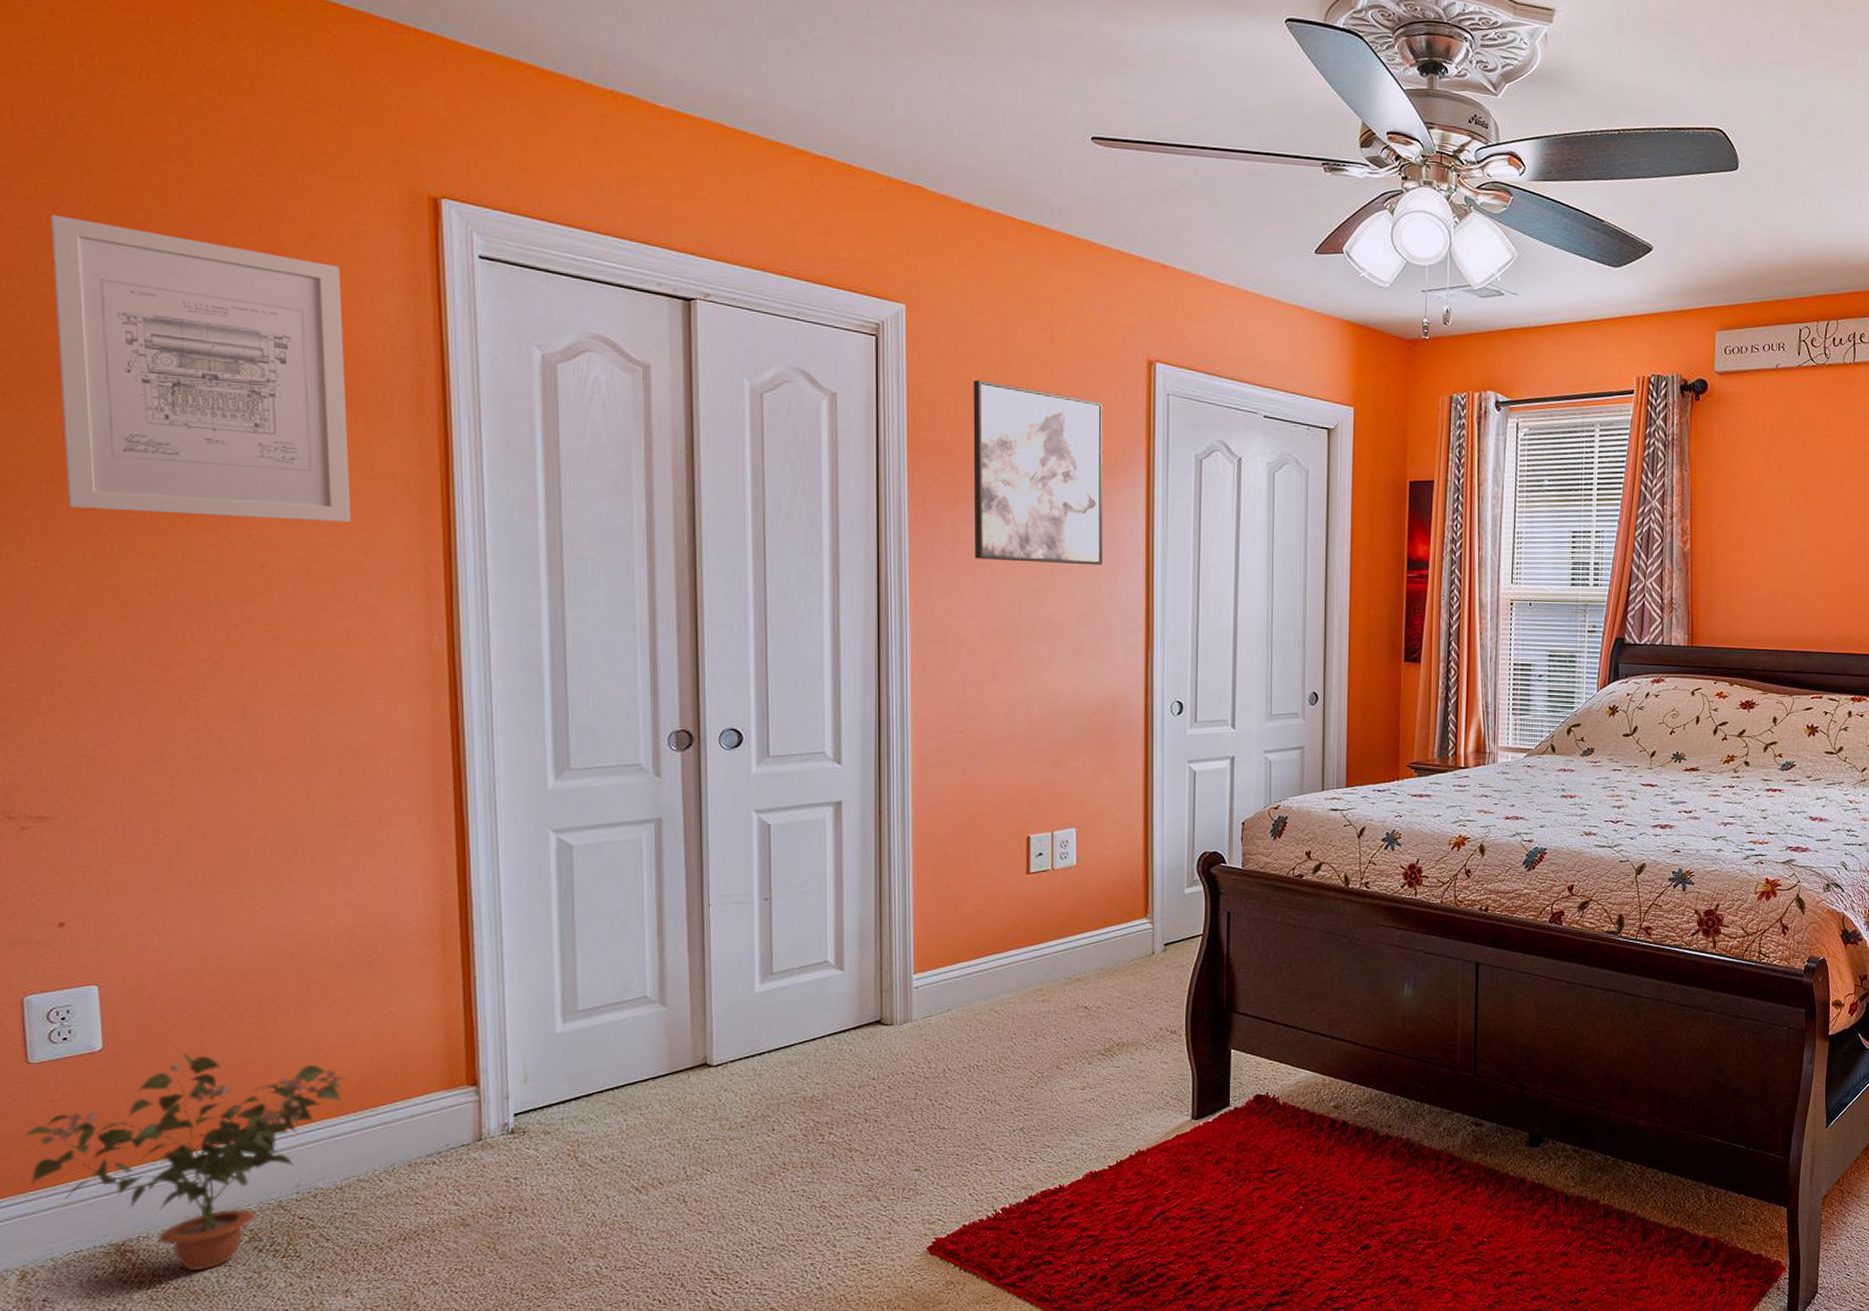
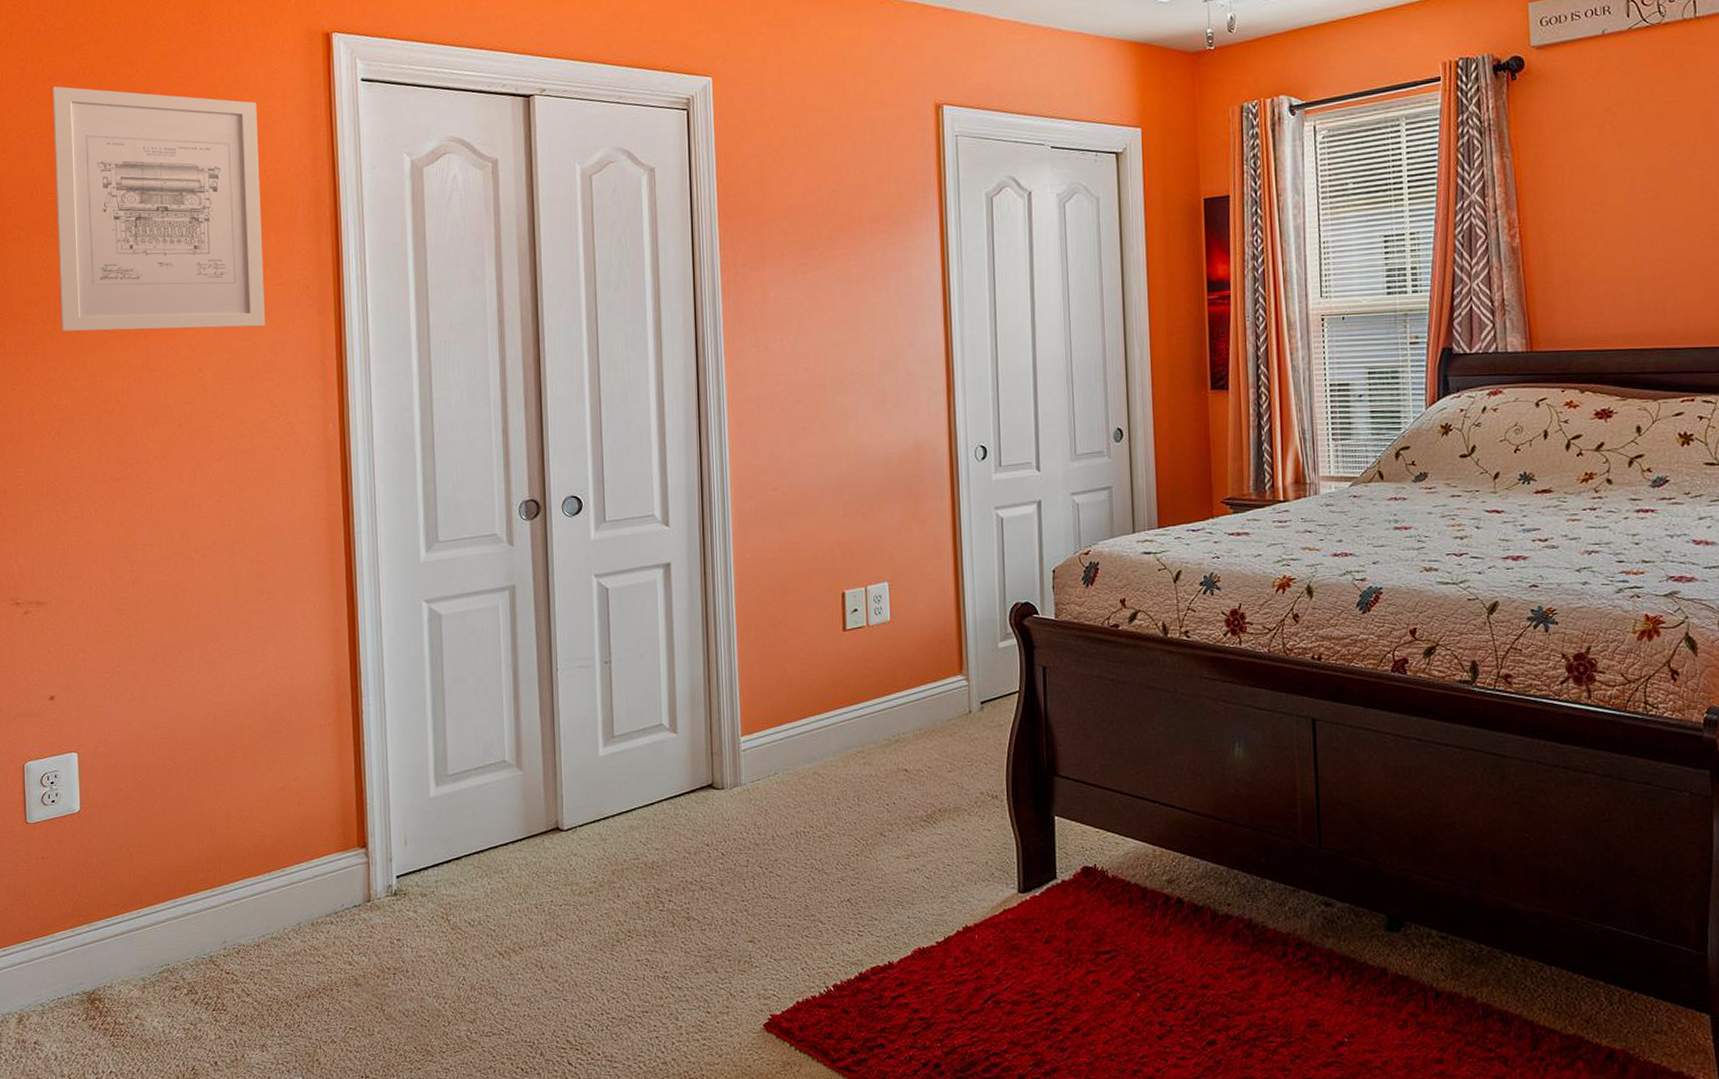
potted plant: present [23,1054,345,1270] -> none [23,815,261,1020]
wall art: present [973,380,1103,566] -> none [775,141,902,316]

